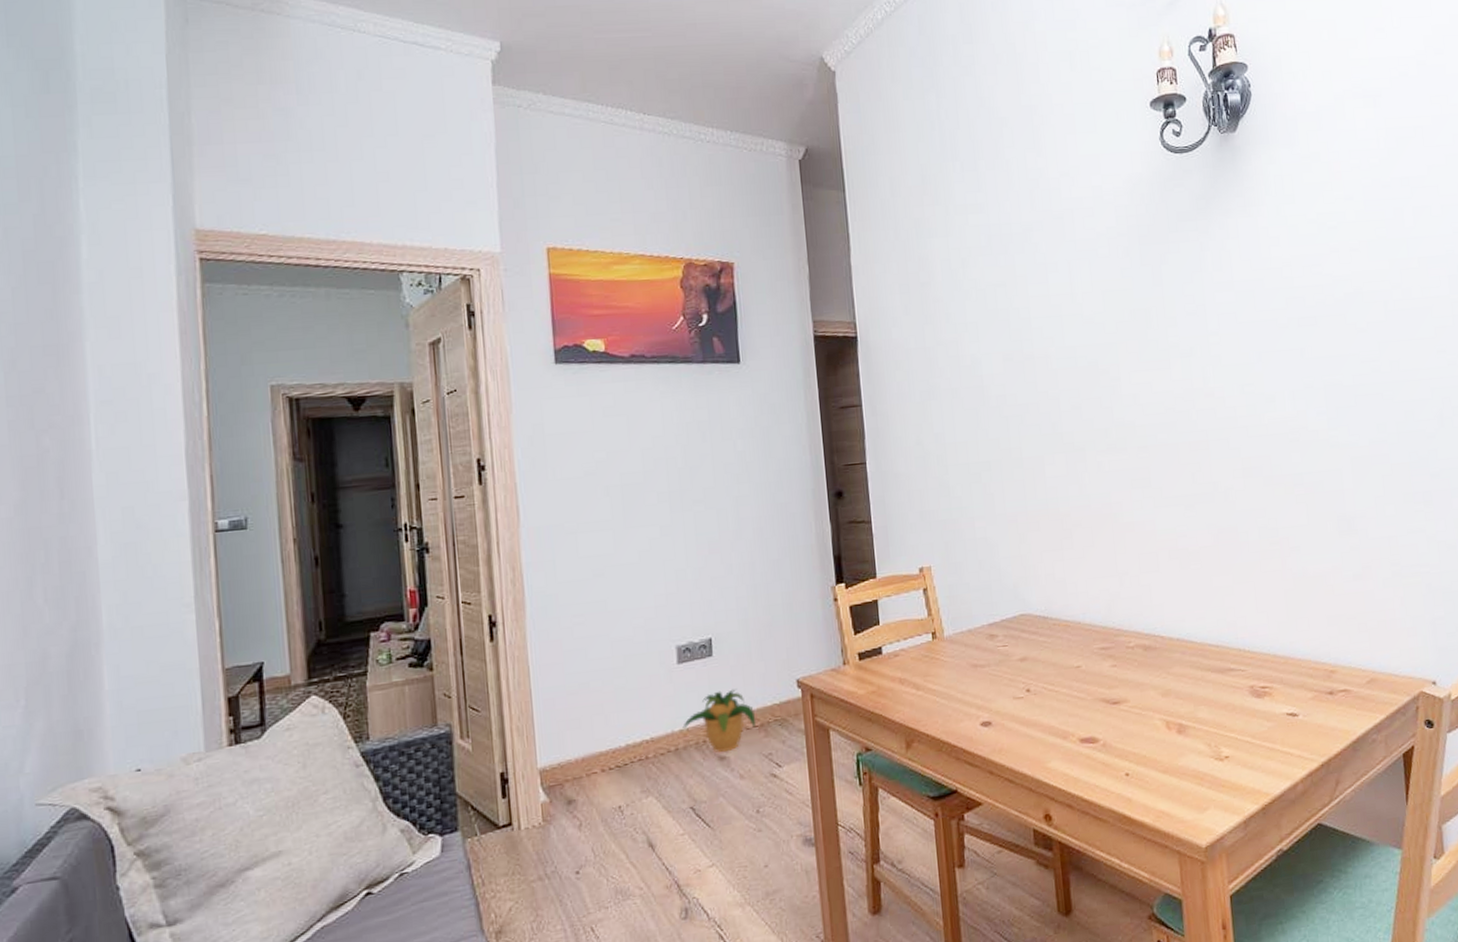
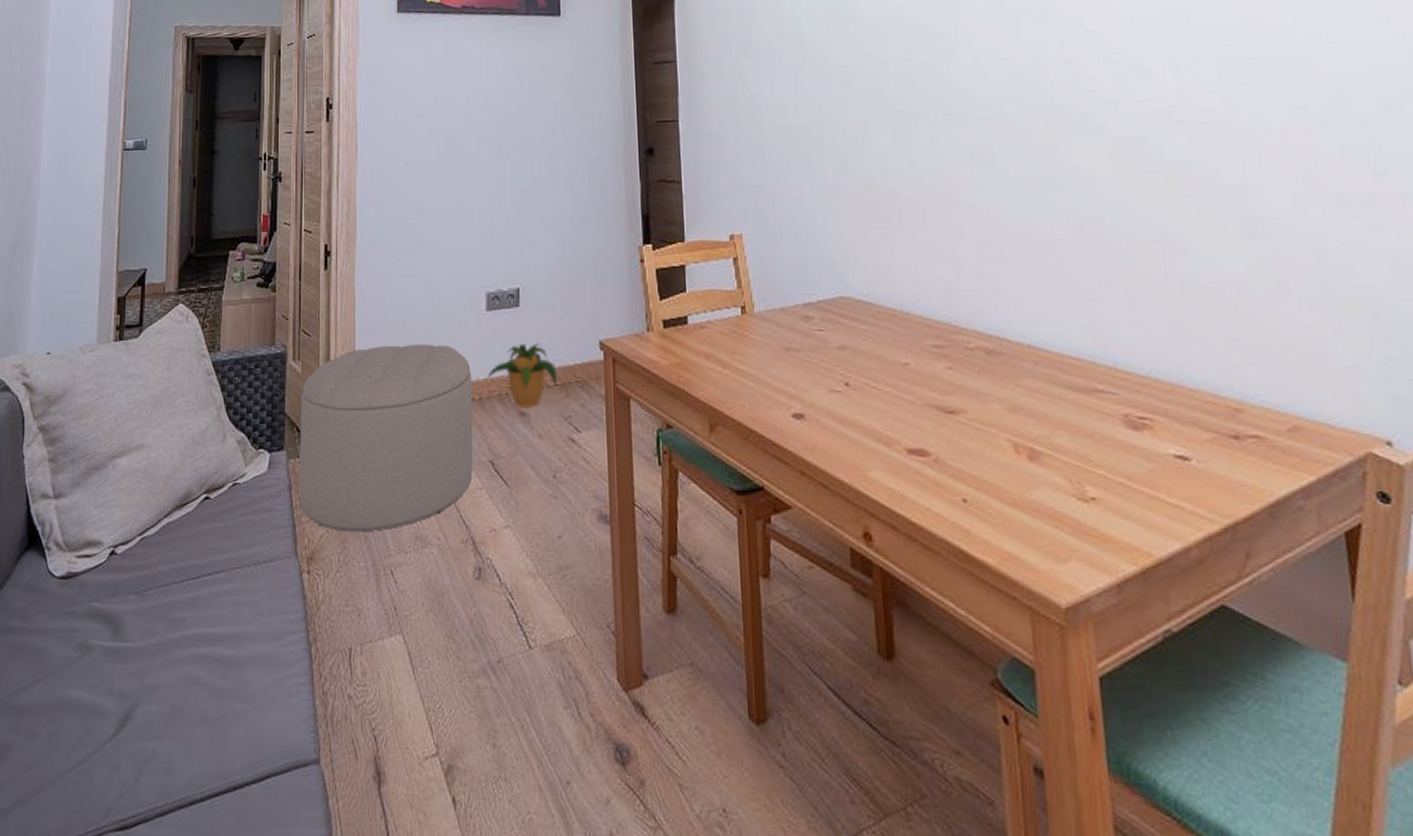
ottoman: none [474,702,673,901] -> present [299,343,473,532]

